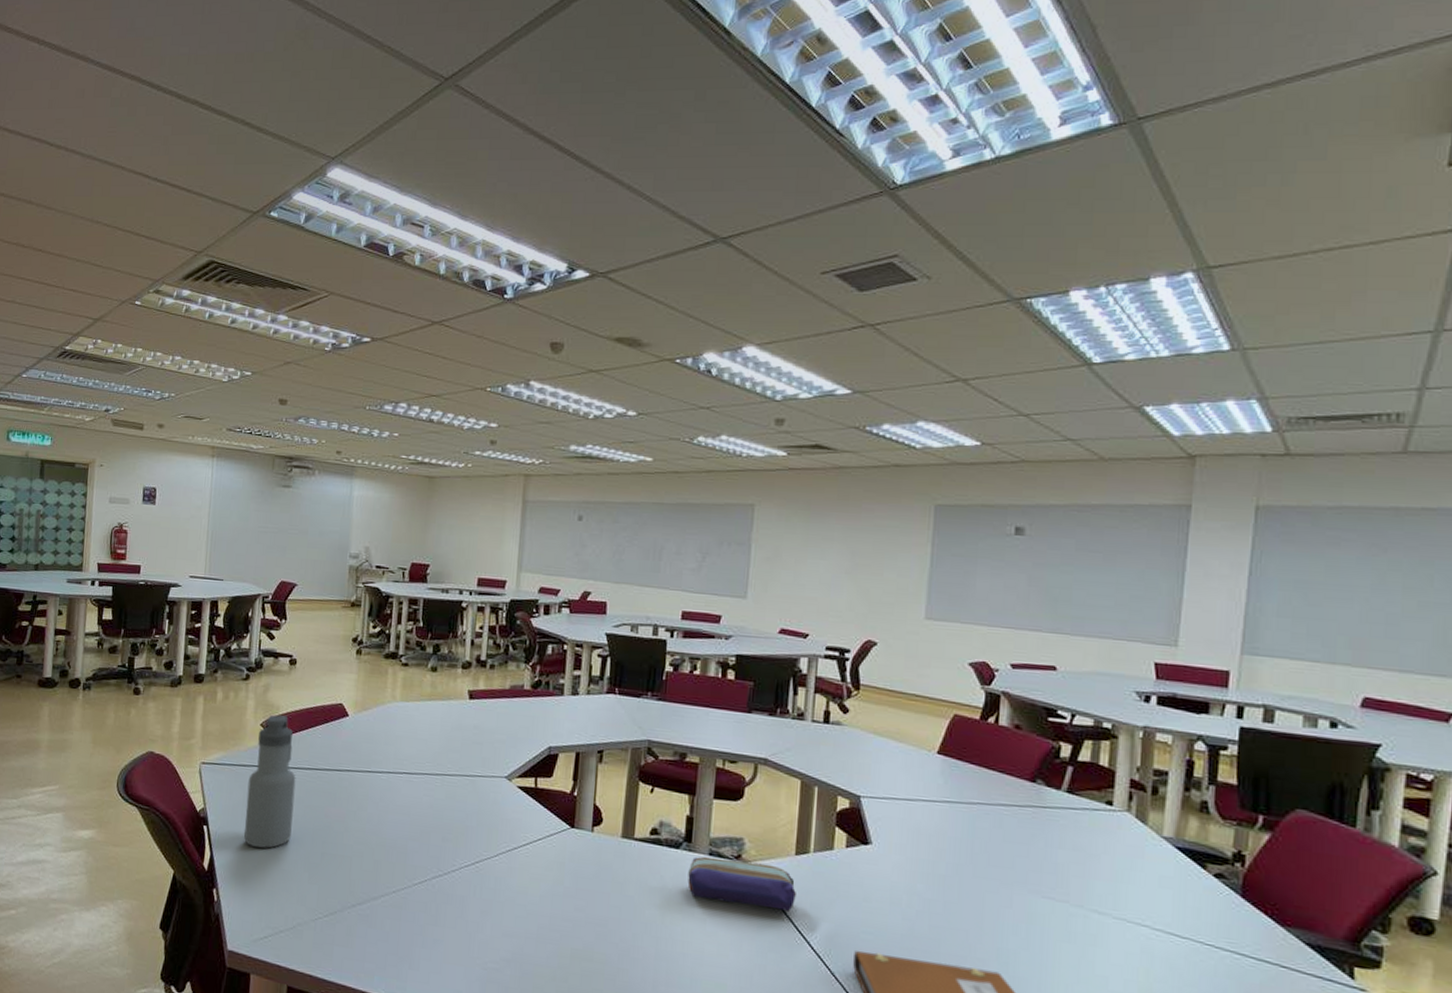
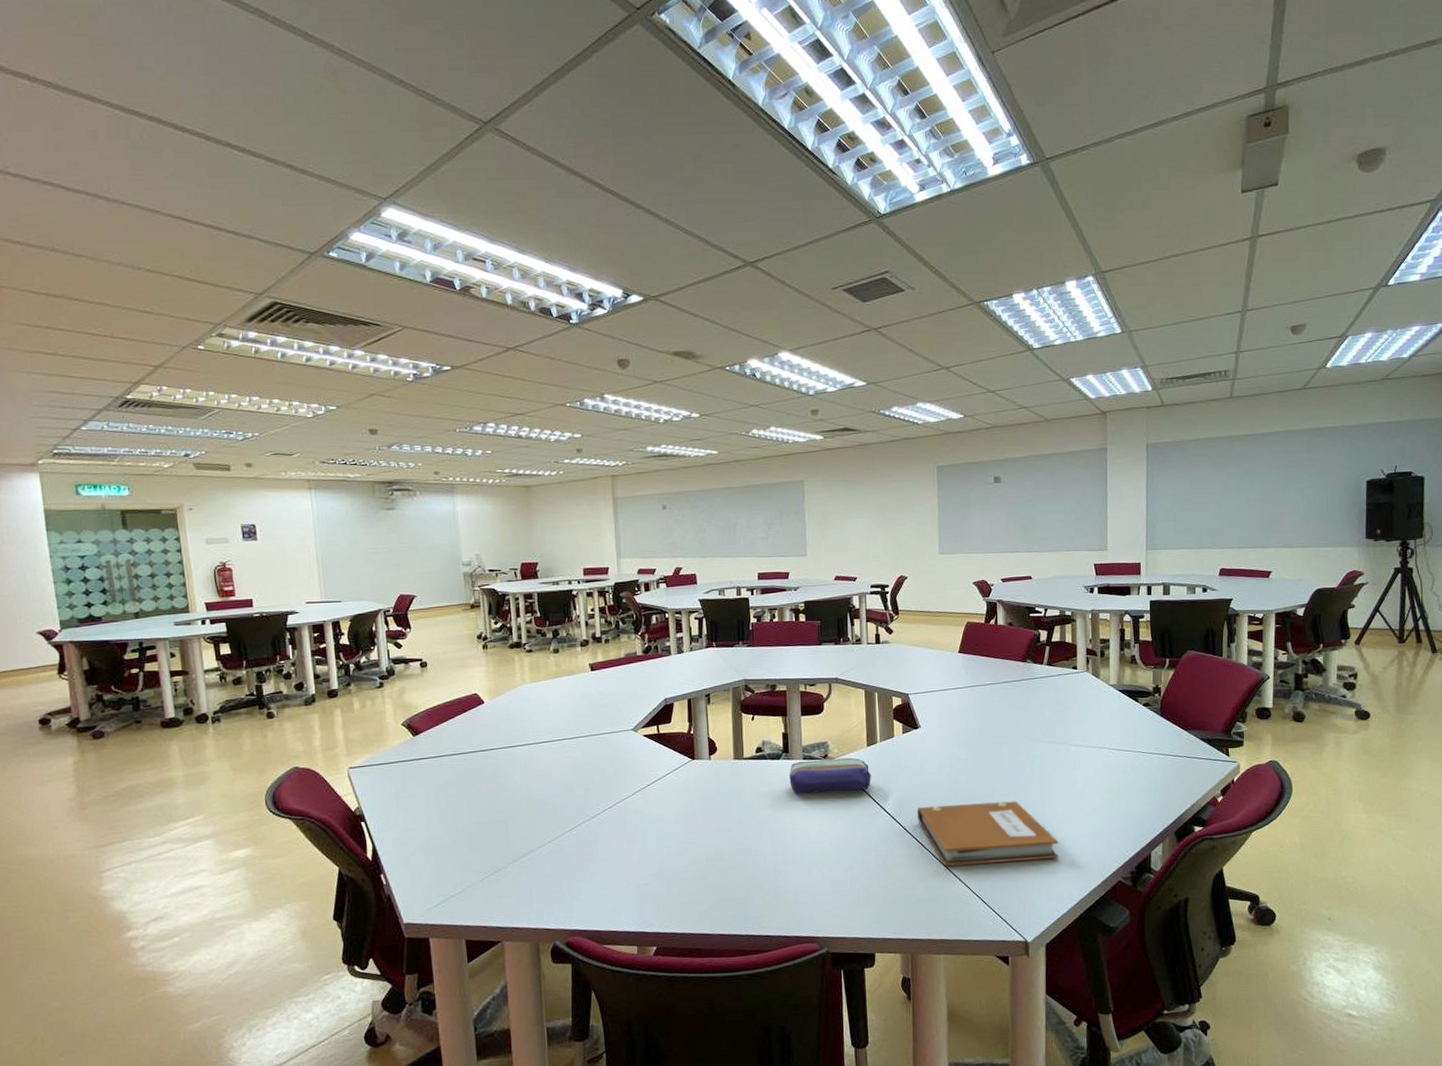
water bottle: present [244,714,296,849] -> none [398,713,448,832]

